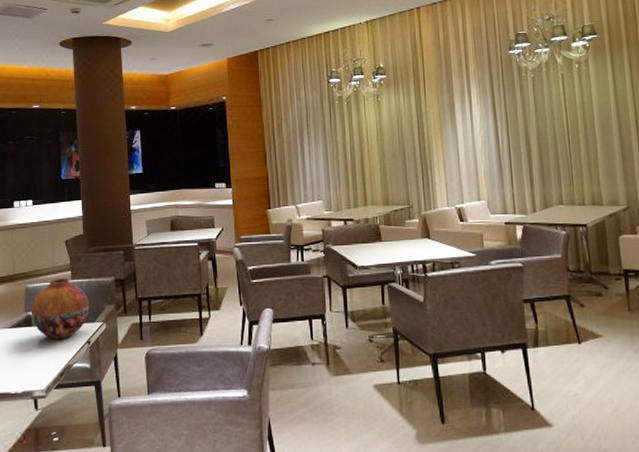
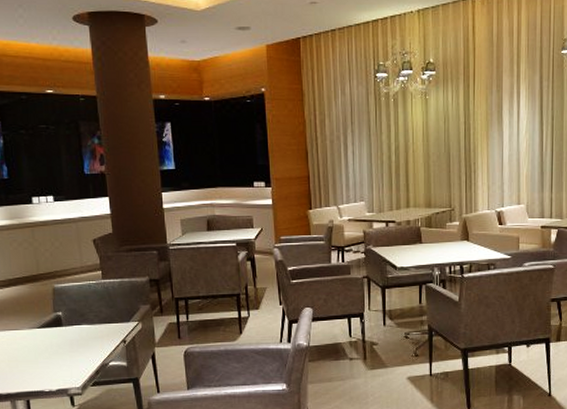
vase: present [31,278,89,339] -> none [60,278,123,339]

